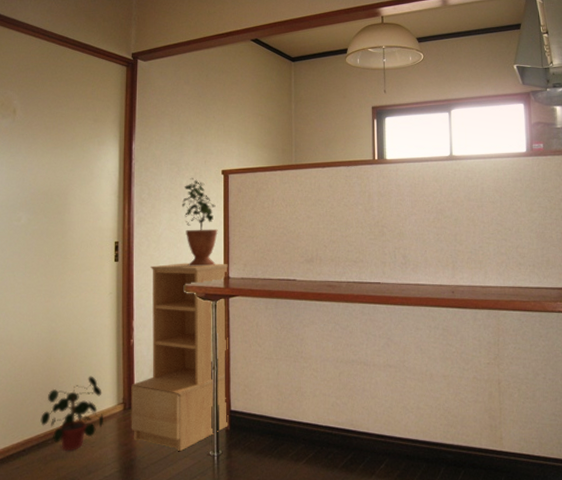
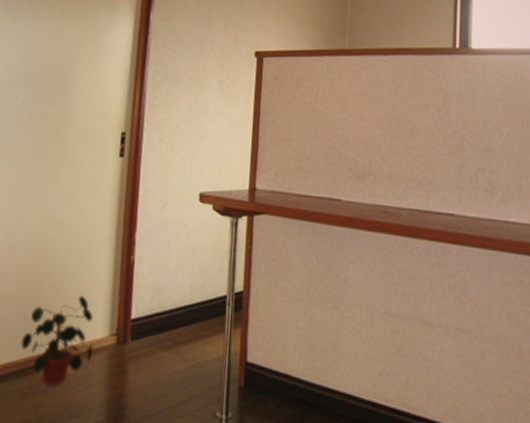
bookshelf: present [131,263,228,452] -> none [123,165,255,407]
potted plant: present [181,177,218,267] -> none [203,58,246,173]

